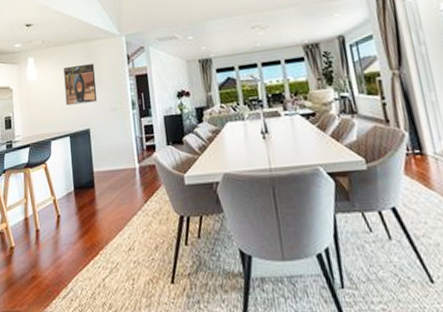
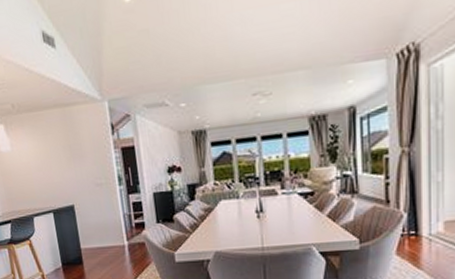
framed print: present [64,64,98,106] -> none [39,133,81,180]

